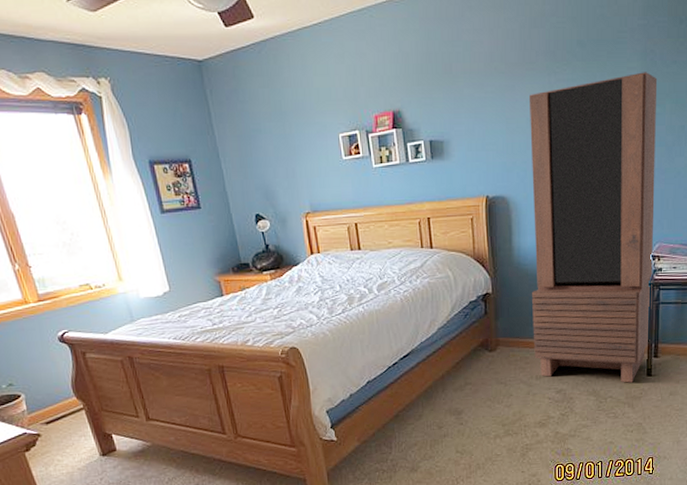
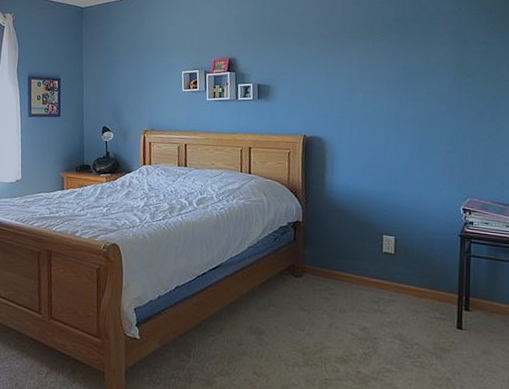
bookcase: present [530,72,658,383] -> none [339,47,469,333]

